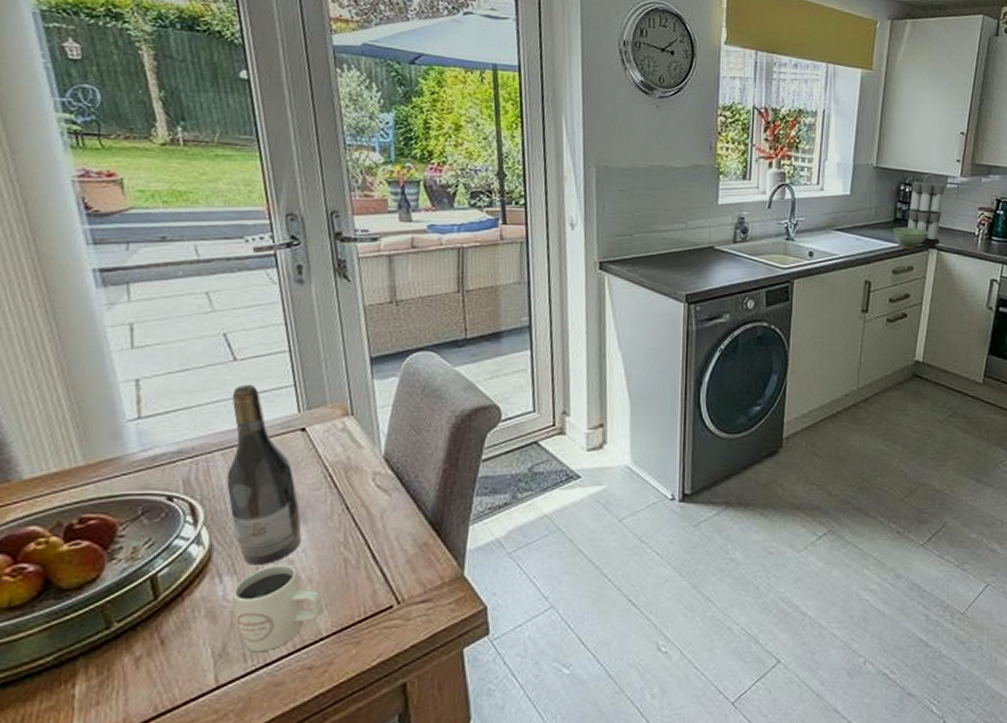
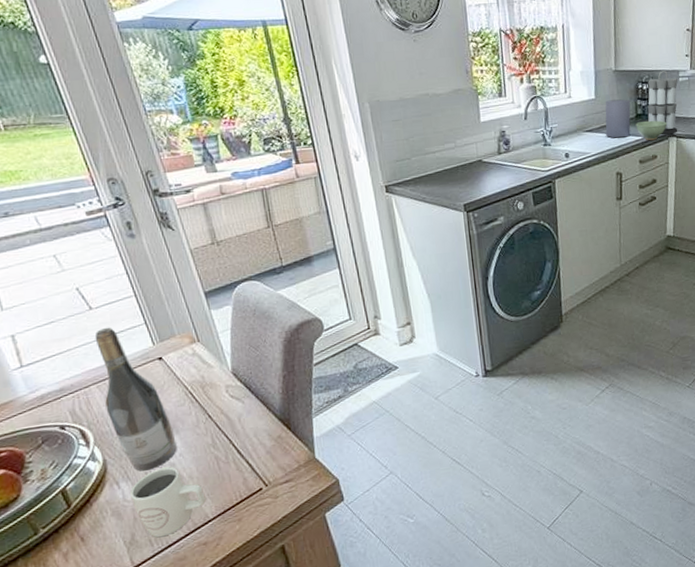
canister: none [858,198,890,242] -> present [605,99,631,139]

